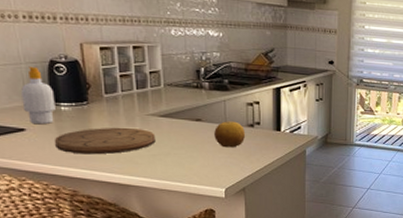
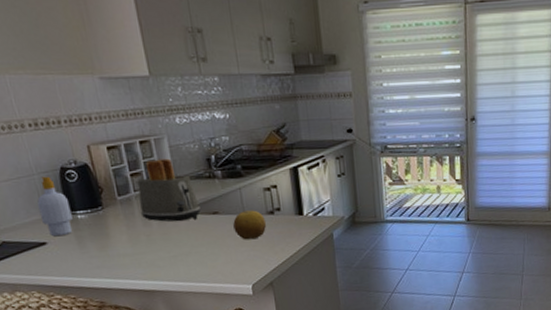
cutting board: present [54,127,156,155] -> none [75,229,175,263]
toaster: none [125,64,184,124] -> present [137,158,201,222]

